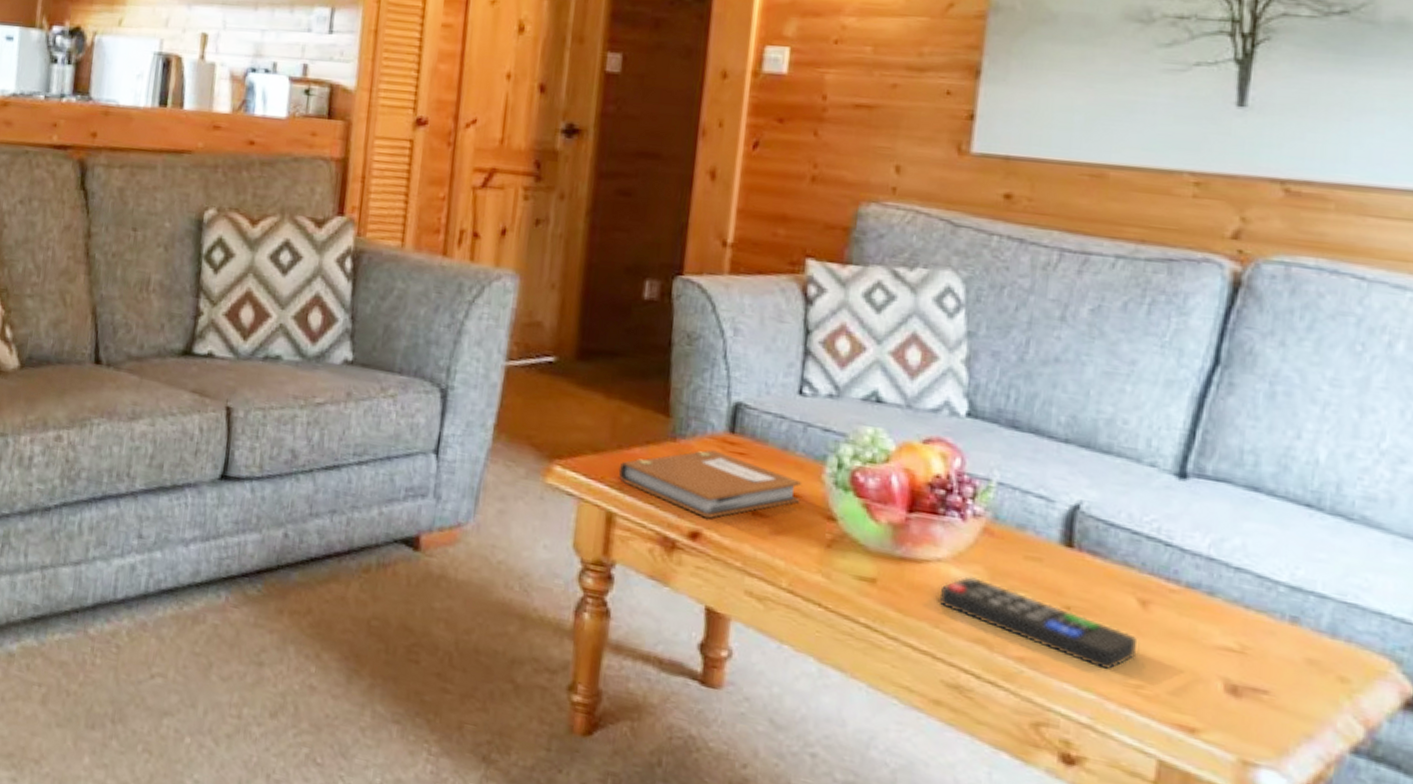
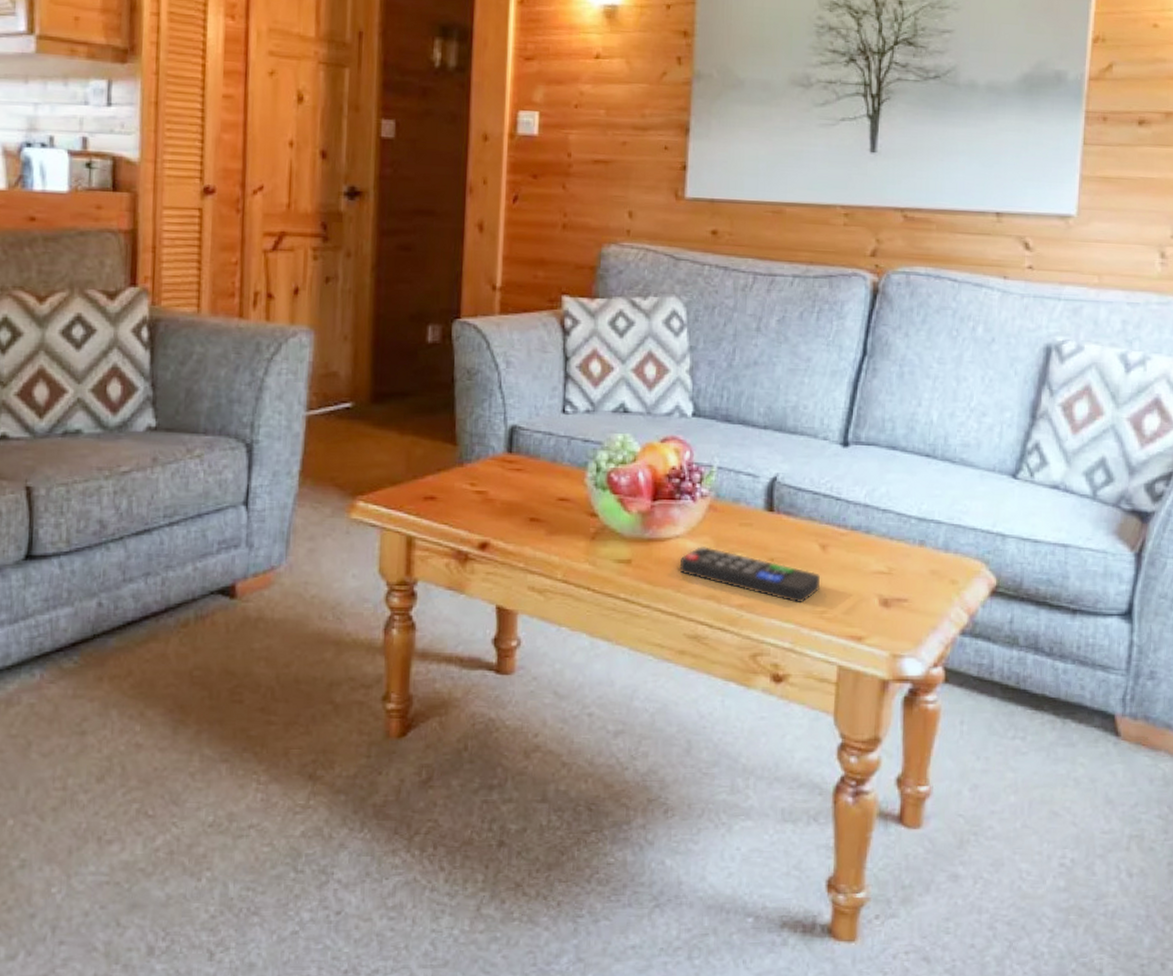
notebook: present [618,450,803,519] -> none [415,469,569,530]

